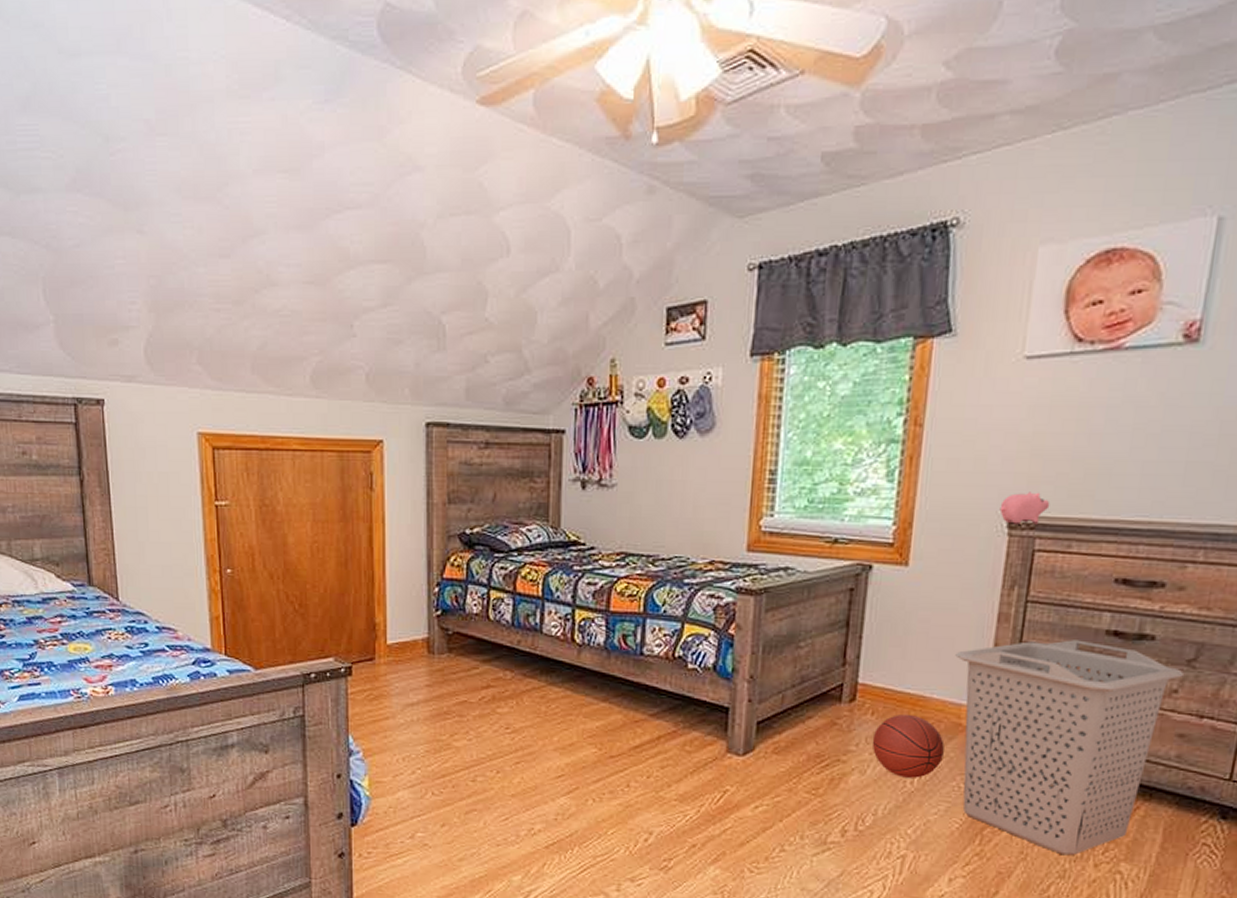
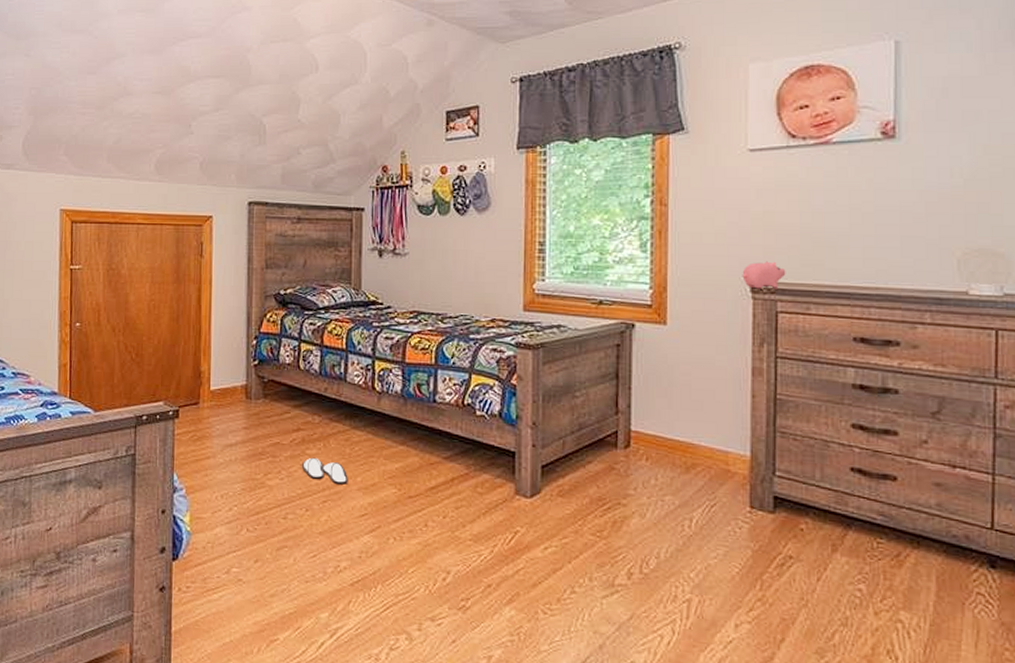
slippers: none [493,716,544,745] -> present [302,457,348,485]
basketball: present [872,713,945,778] -> none [649,460,716,522]
laundry basket: present [955,640,1184,856] -> none [717,392,930,603]

